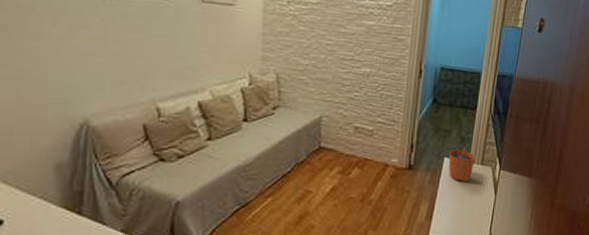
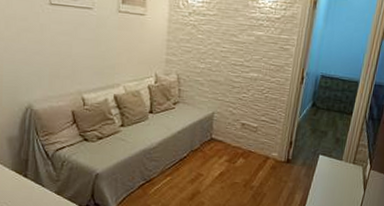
plant pot: present [448,143,476,182] -> none [322,144,349,178]

